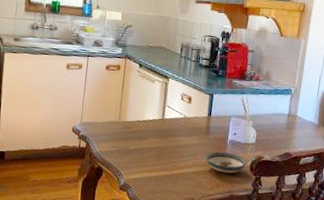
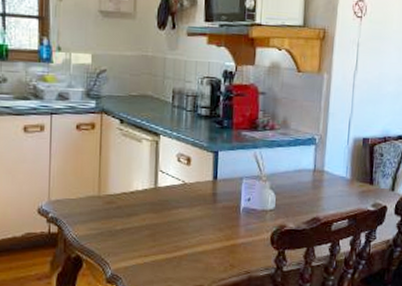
saucer: present [205,151,247,174] -> none [213,223,267,250]

